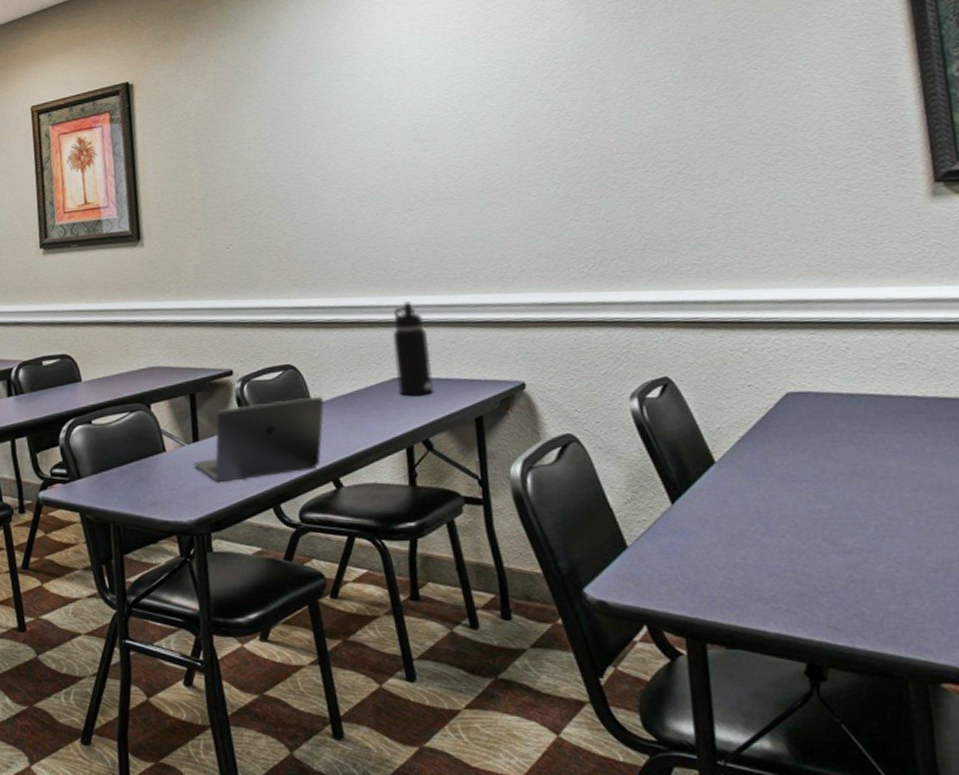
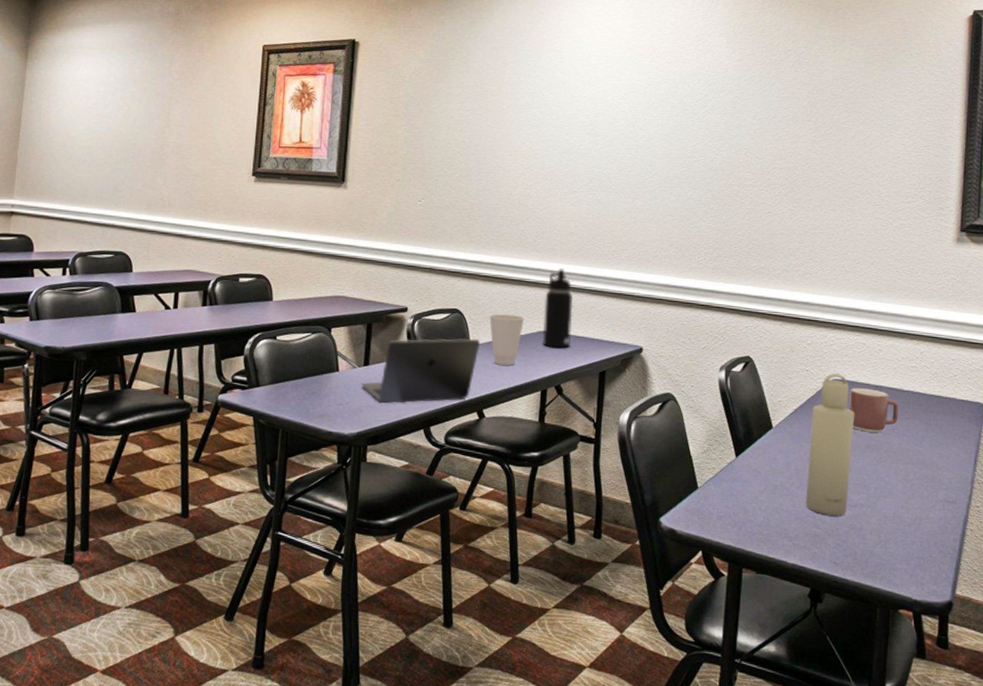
cup: none [329,363,373,424] -> present [489,314,525,366]
bottle: none [766,385,840,567] -> present [805,373,854,516]
mug: none [814,399,891,455] -> present [848,388,899,433]

